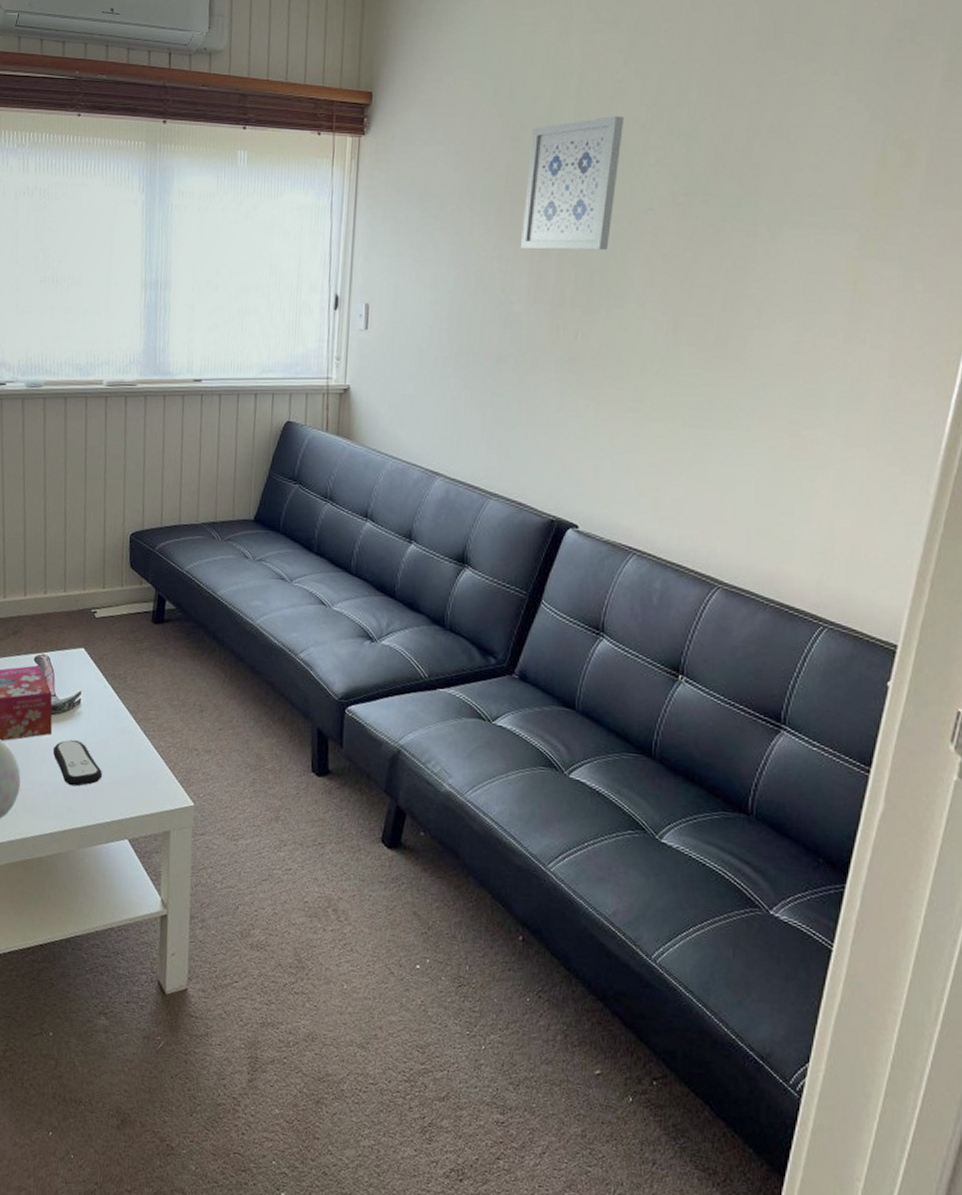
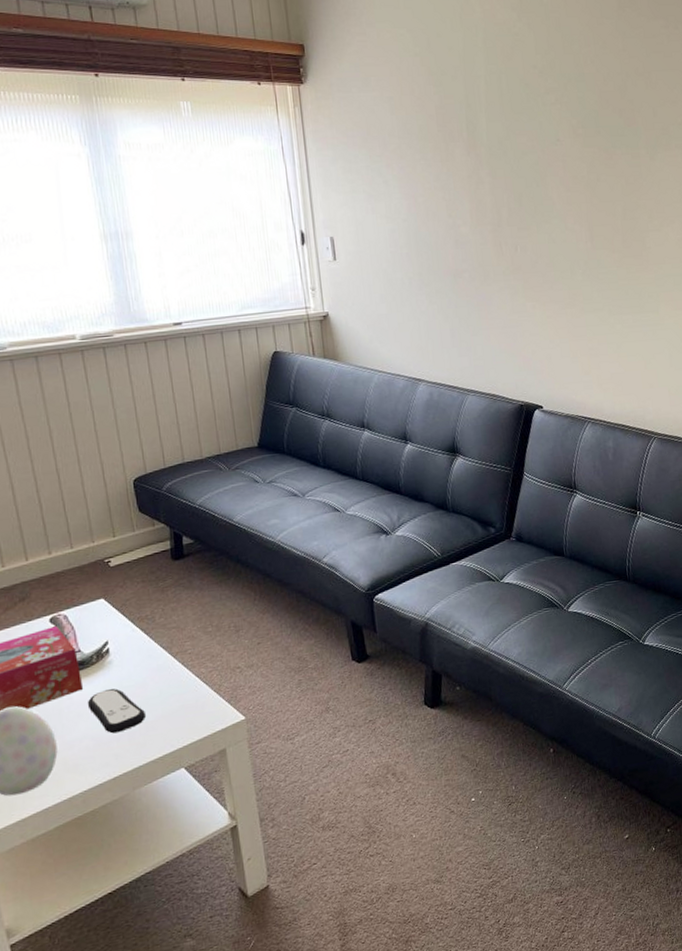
wall art: present [521,116,624,251] -> none [452,63,530,180]

